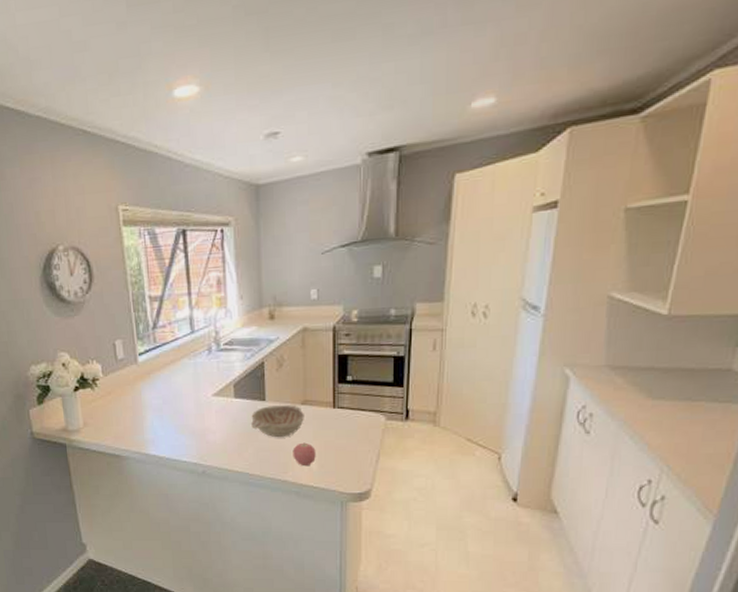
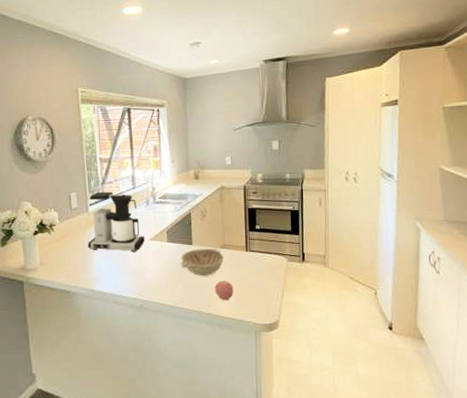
coffee maker: none [137,337,208,410] -> present [88,191,145,252]

